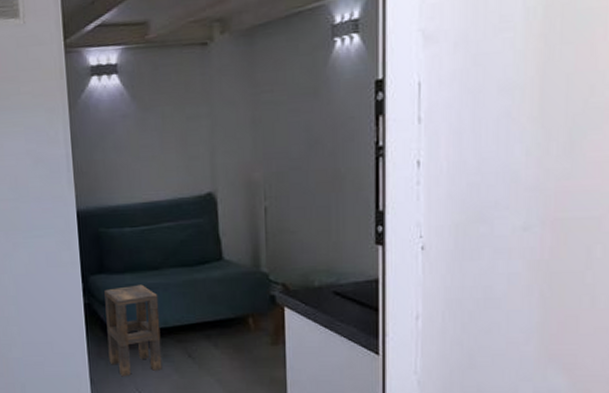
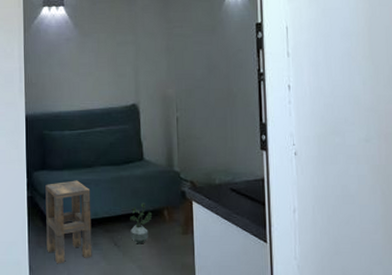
potted plant: none [206,309,233,356] -> present [130,203,152,244]

